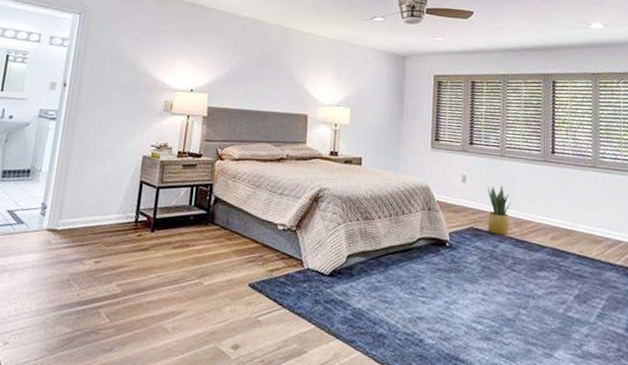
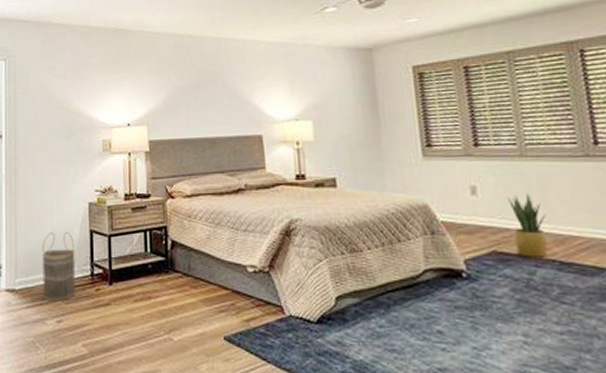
basket: none [83,179,124,244] -> present [41,231,76,301]

